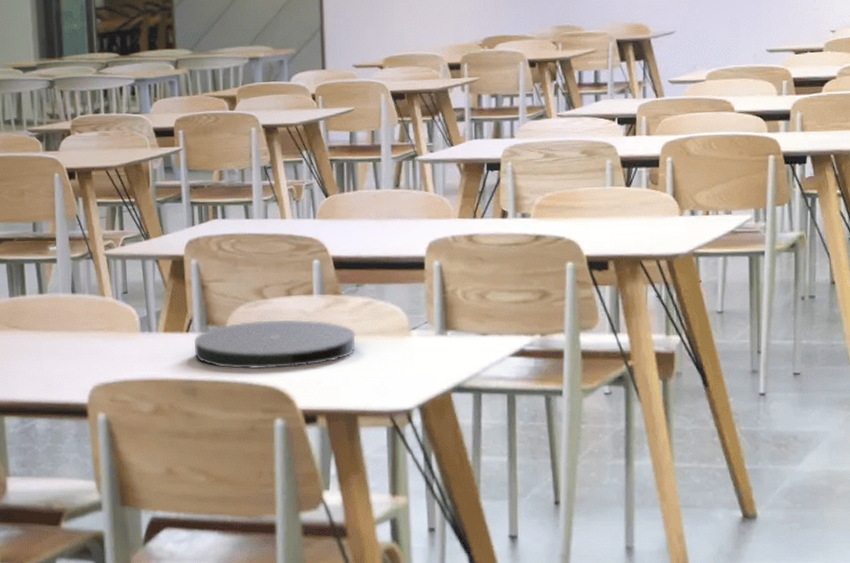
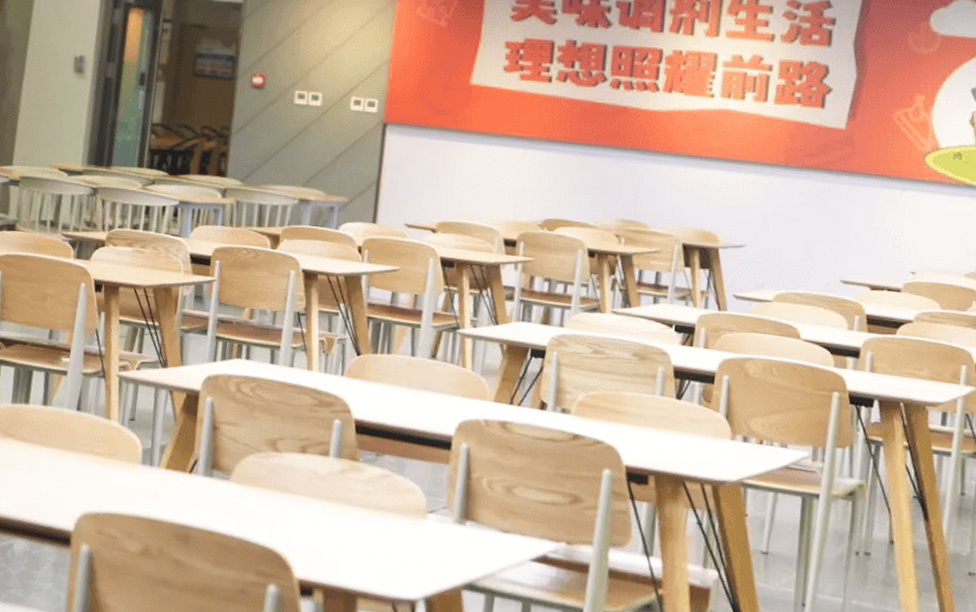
plate: present [194,319,356,370] -> none [193,472,368,533]

